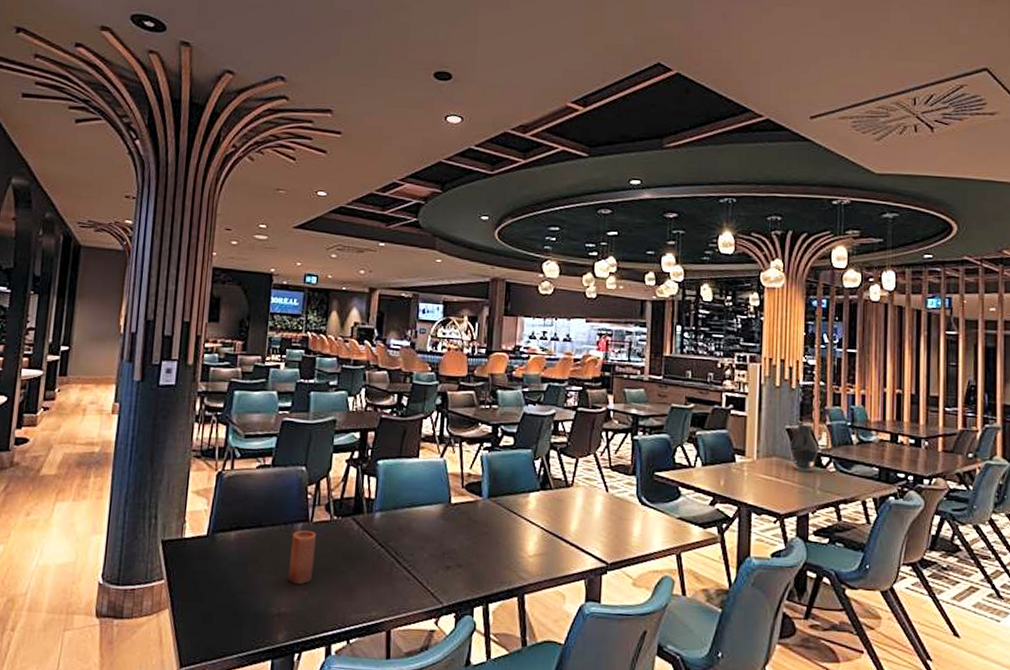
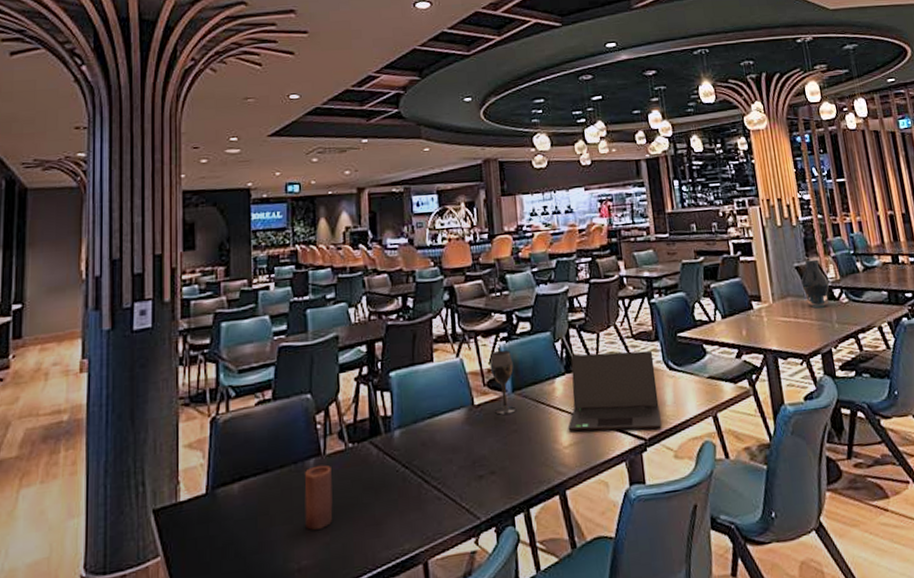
wine glass: none [469,458,493,517] -> present [489,350,517,415]
laptop: none [535,474,628,557] -> present [568,350,662,432]

